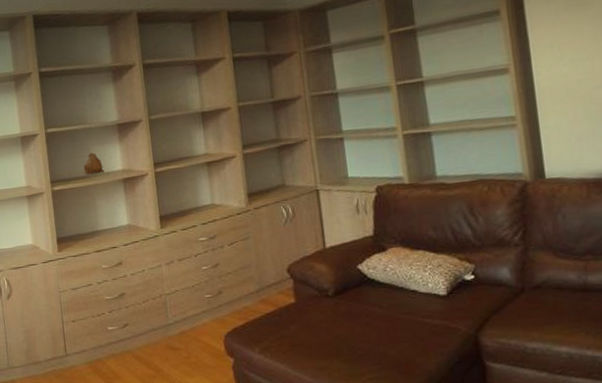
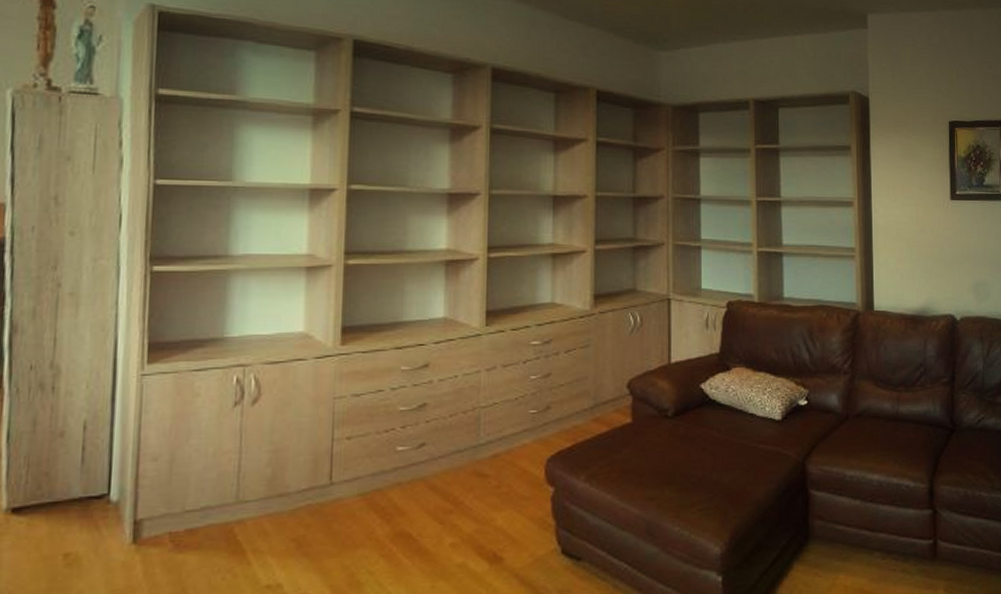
decorative figurine: present [83,153,105,175] -> none [394,223,423,250]

